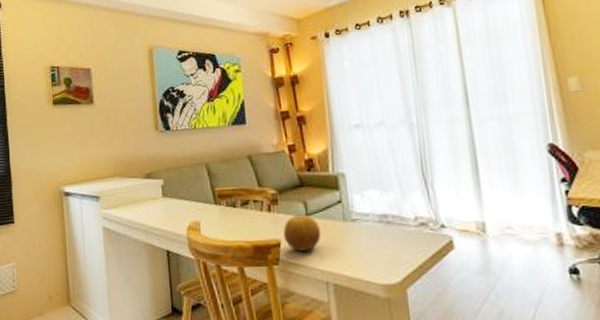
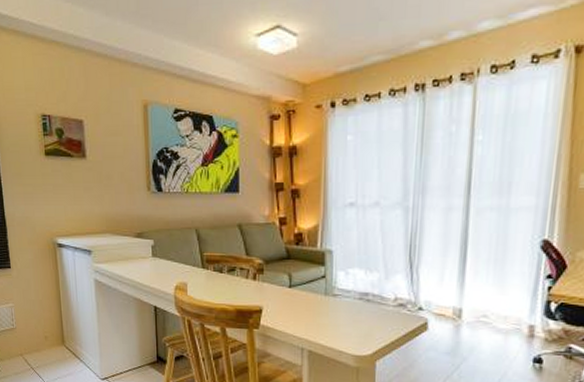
fruit: present [283,214,322,251] -> none [266,285,303,319]

